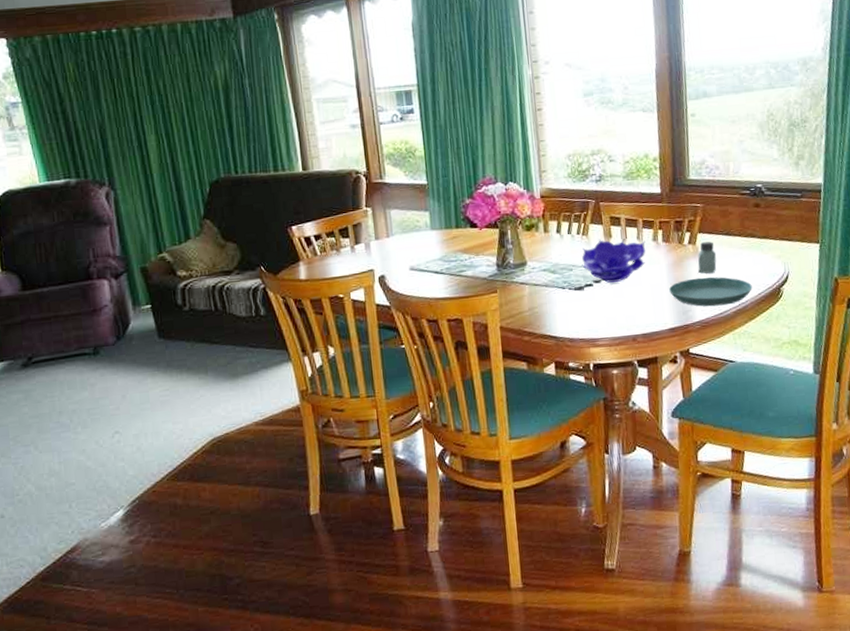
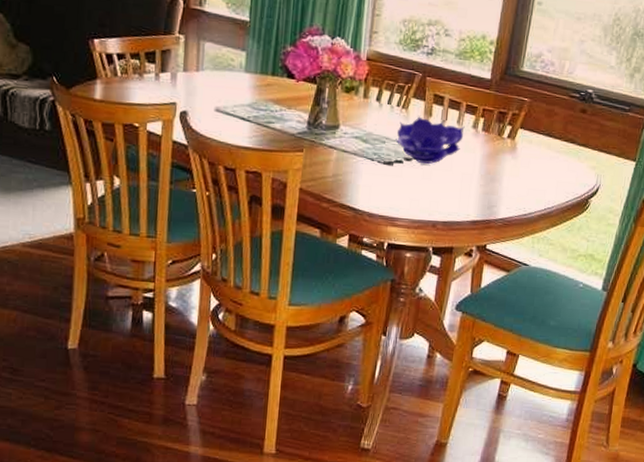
saucer: present [669,277,752,307] -> none [479,174,561,207]
saltshaker: present [698,242,717,274] -> none [511,139,533,173]

